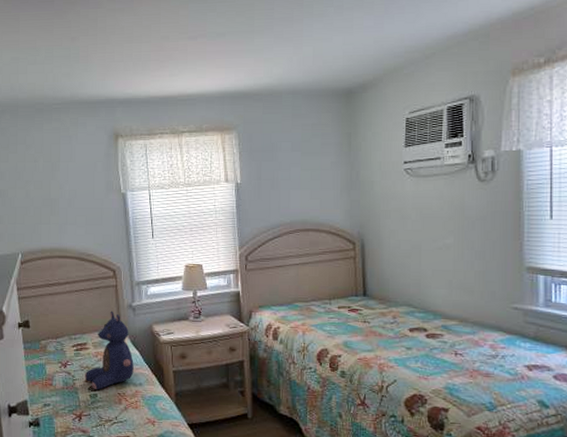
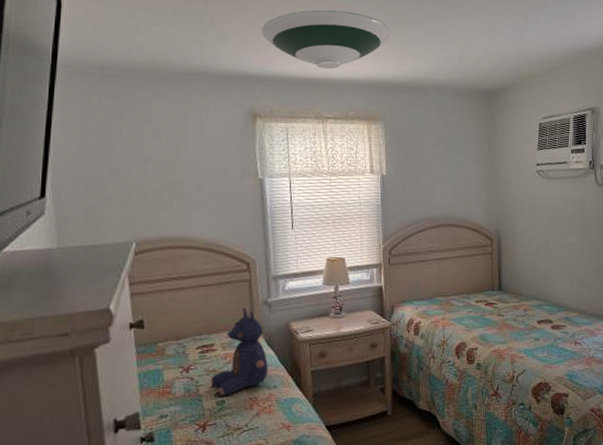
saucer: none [121,28,241,86] -> present [262,9,390,69]

